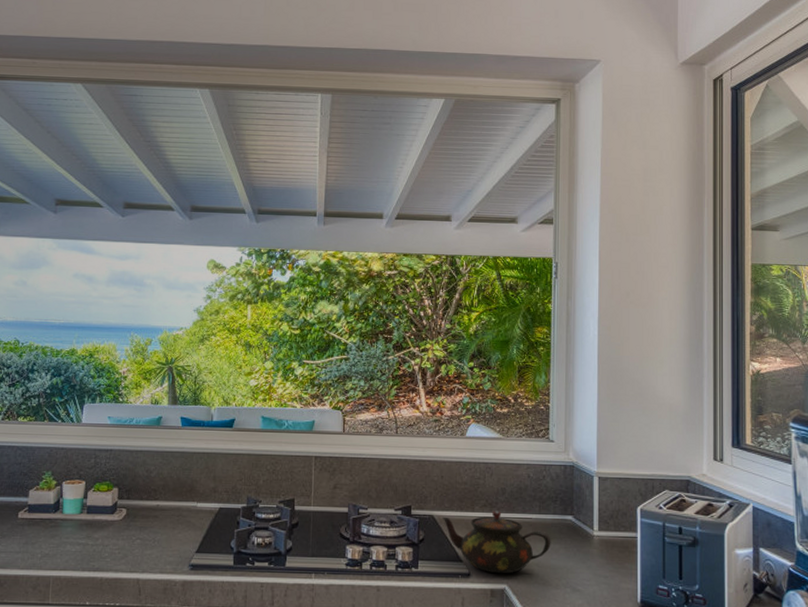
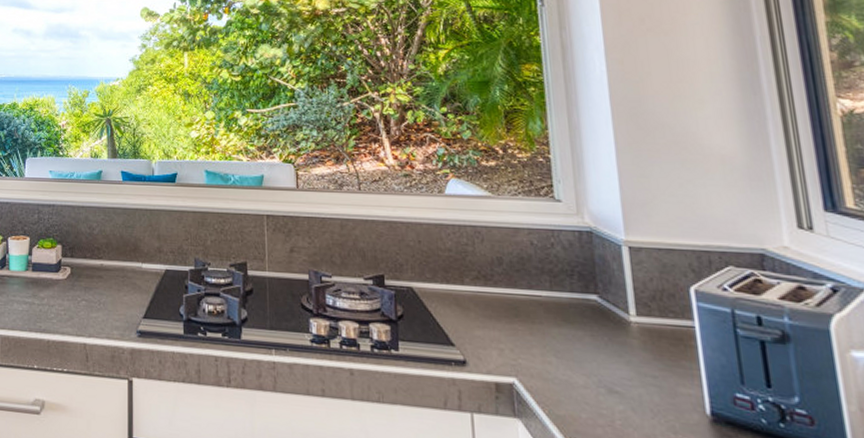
teapot: present [443,511,551,574] -> none [424,284,572,365]

